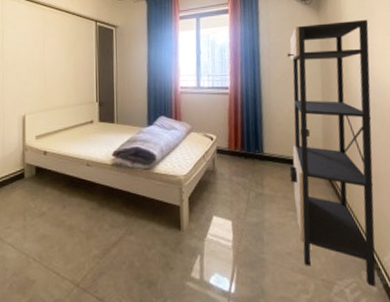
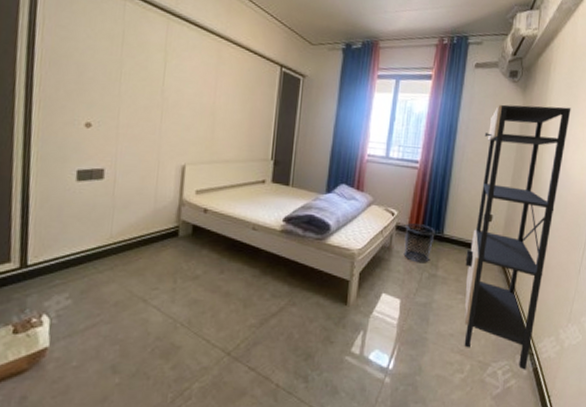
waste bin: none [225,146,255,183] -> present [403,223,435,263]

